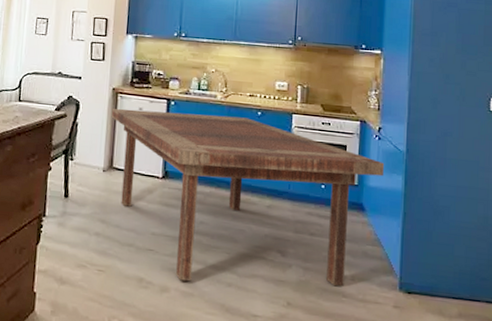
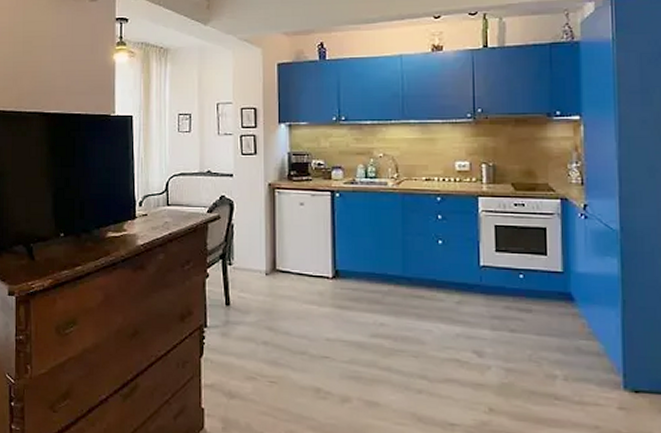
dining table: present [111,108,385,286] -> none [269,204,595,390]

